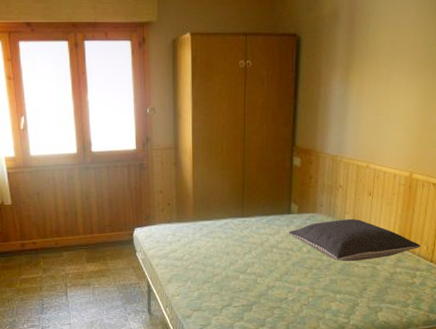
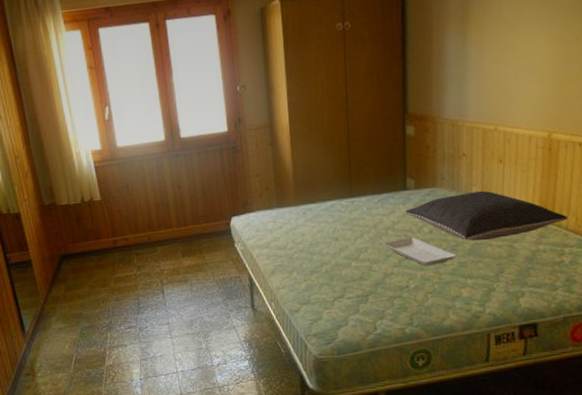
tray: none [267,256,330,282] -> present [382,237,458,267]

